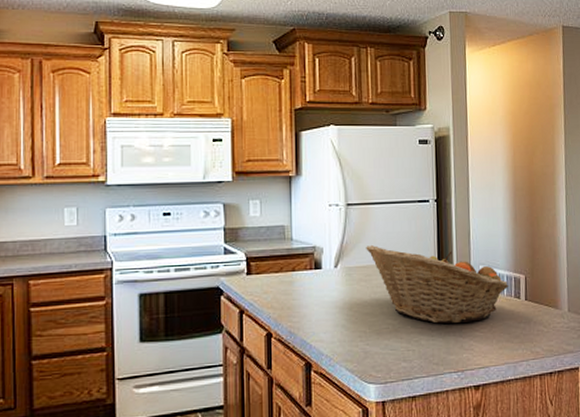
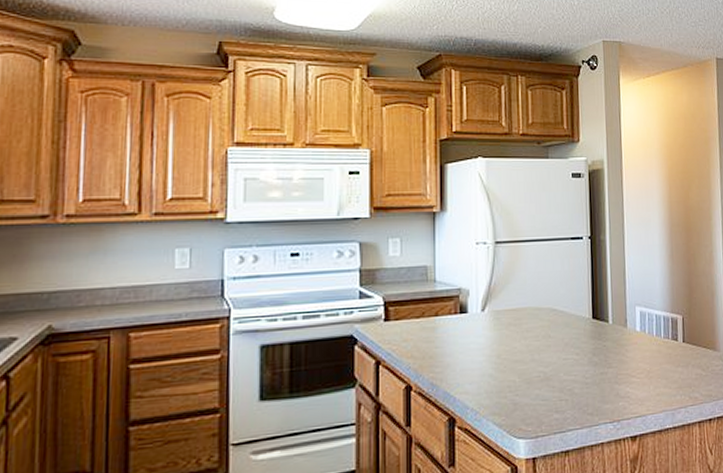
fruit basket: present [366,244,509,324] -> none [515,285,666,370]

